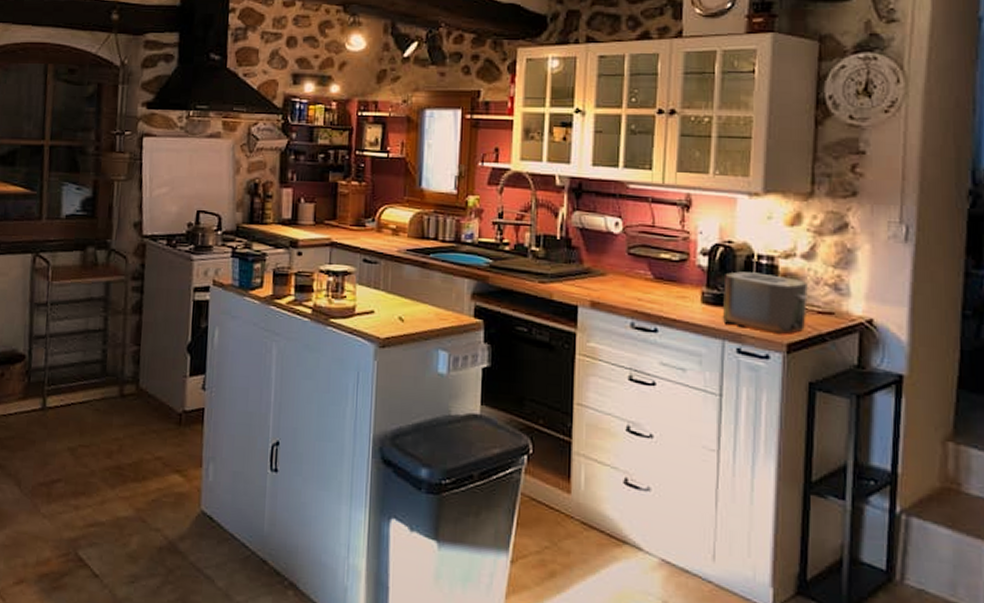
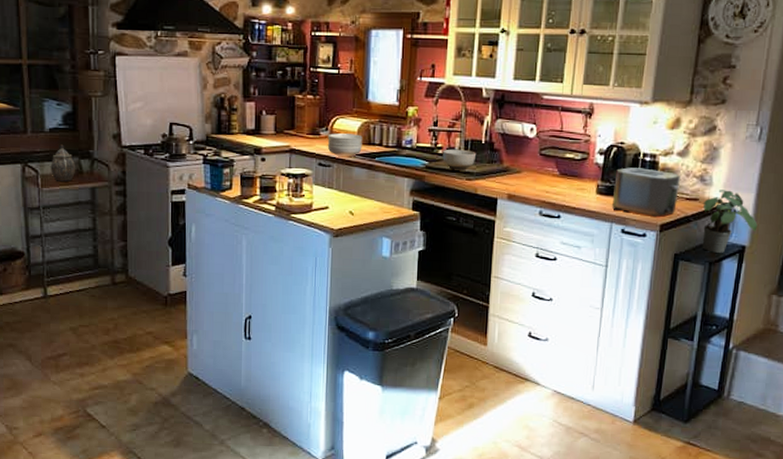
decorative jar: none [63,232,91,275] -> present [51,144,76,182]
bowl: none [373,225,415,254] -> present [327,133,363,158]
bowl: none [509,245,551,271] -> present [442,149,477,171]
potted plant: none [840,302,917,383] -> present [702,190,758,253]

